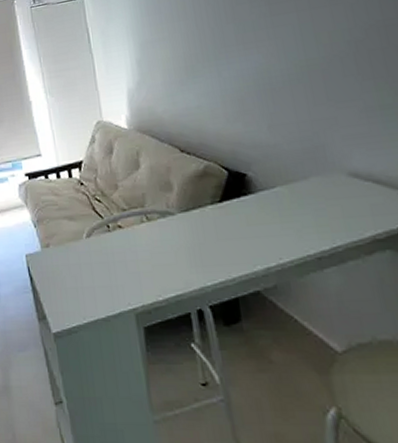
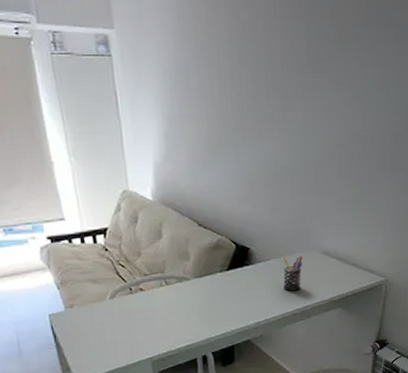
pen holder: none [292,180,325,227] -> present [282,256,303,291]

